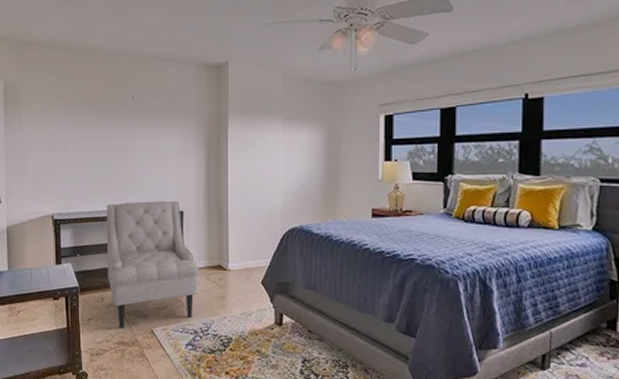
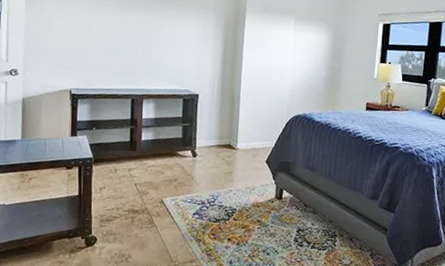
chair: present [106,200,199,329] -> none [122,82,210,198]

